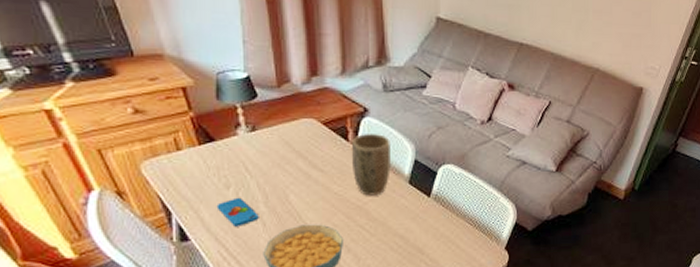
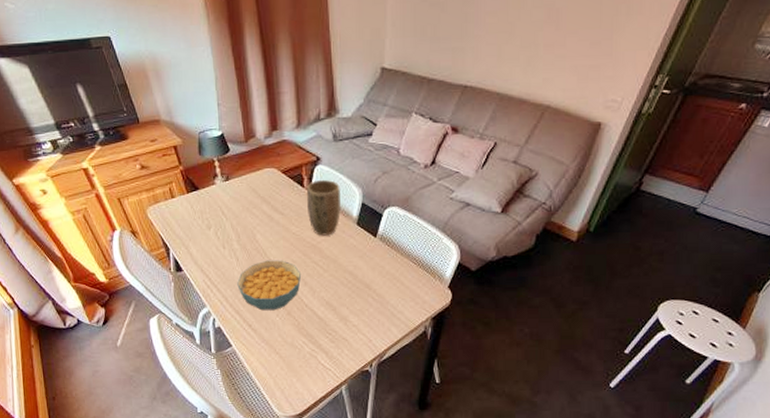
smartphone: present [216,197,259,227] -> none [201,236,233,261]

